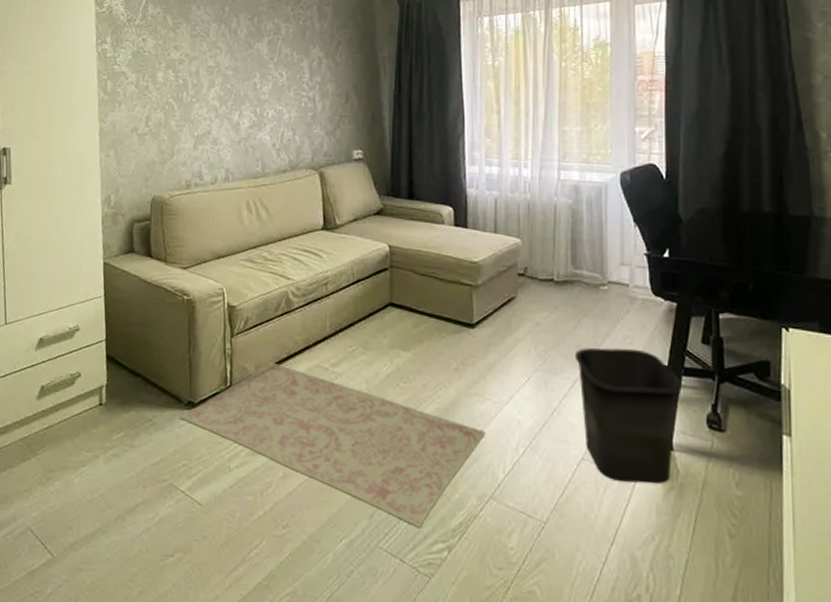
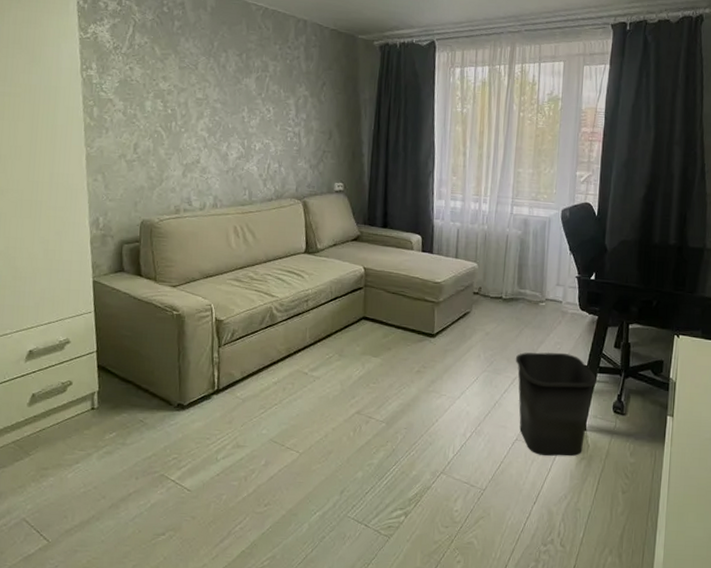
rug: present [180,362,485,529] -> none [171,368,440,500]

